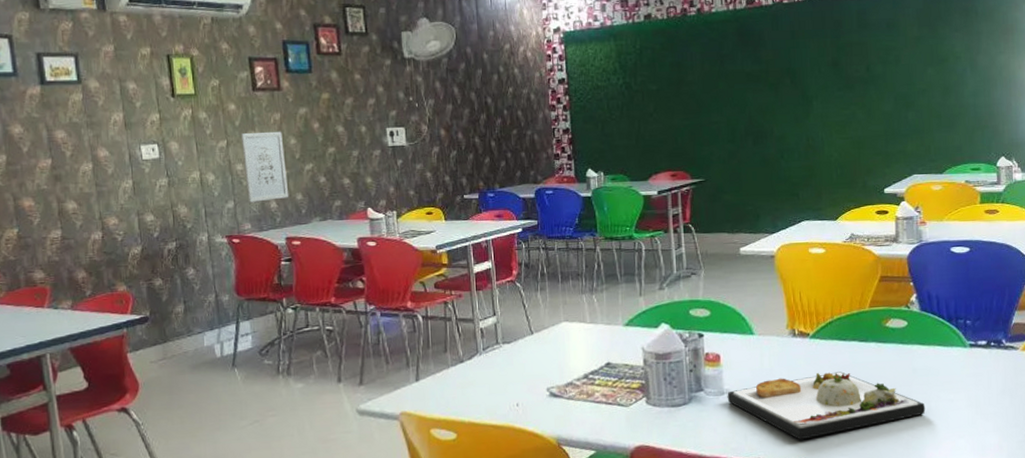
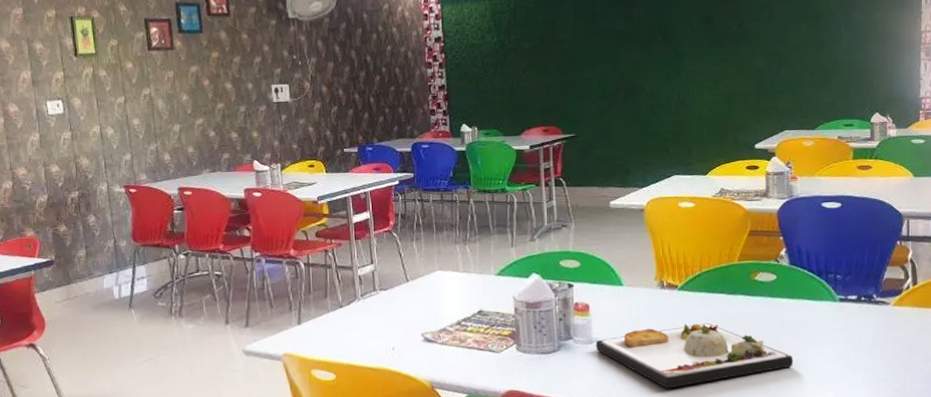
wall art: present [240,131,289,202] -> none [137,88,181,155]

